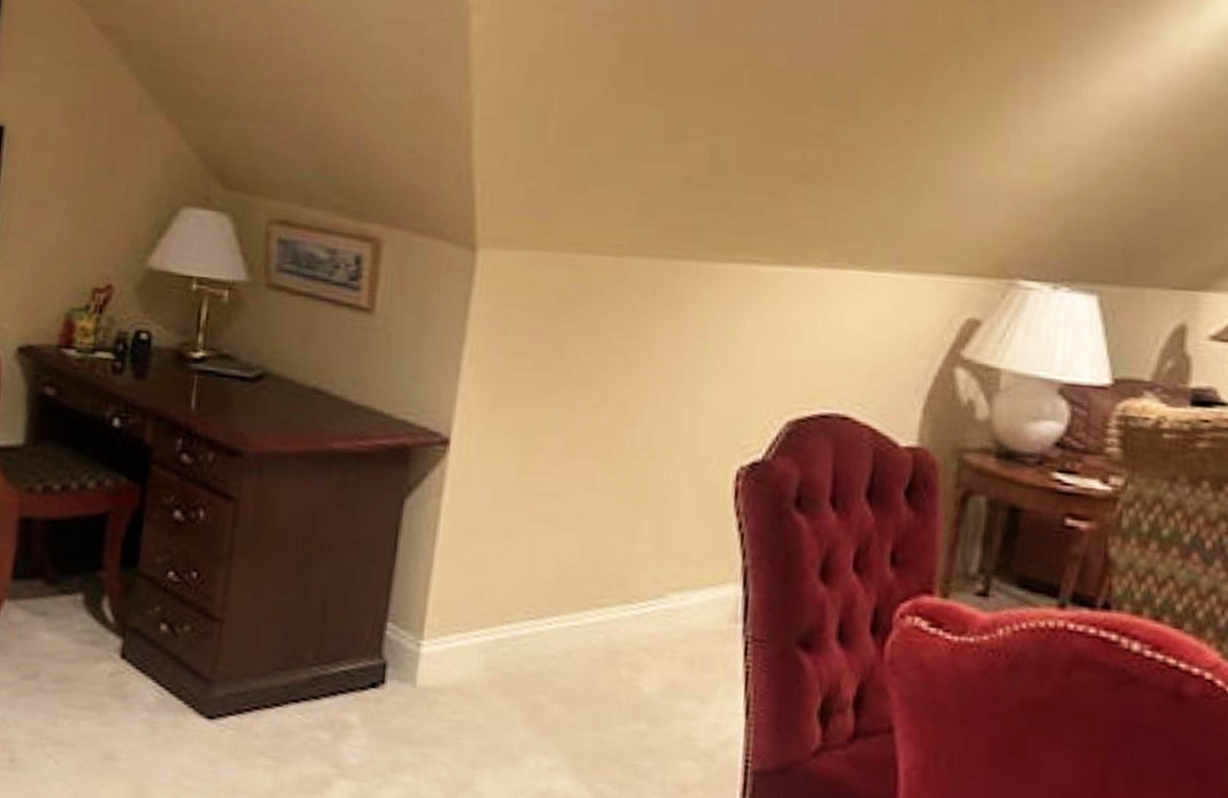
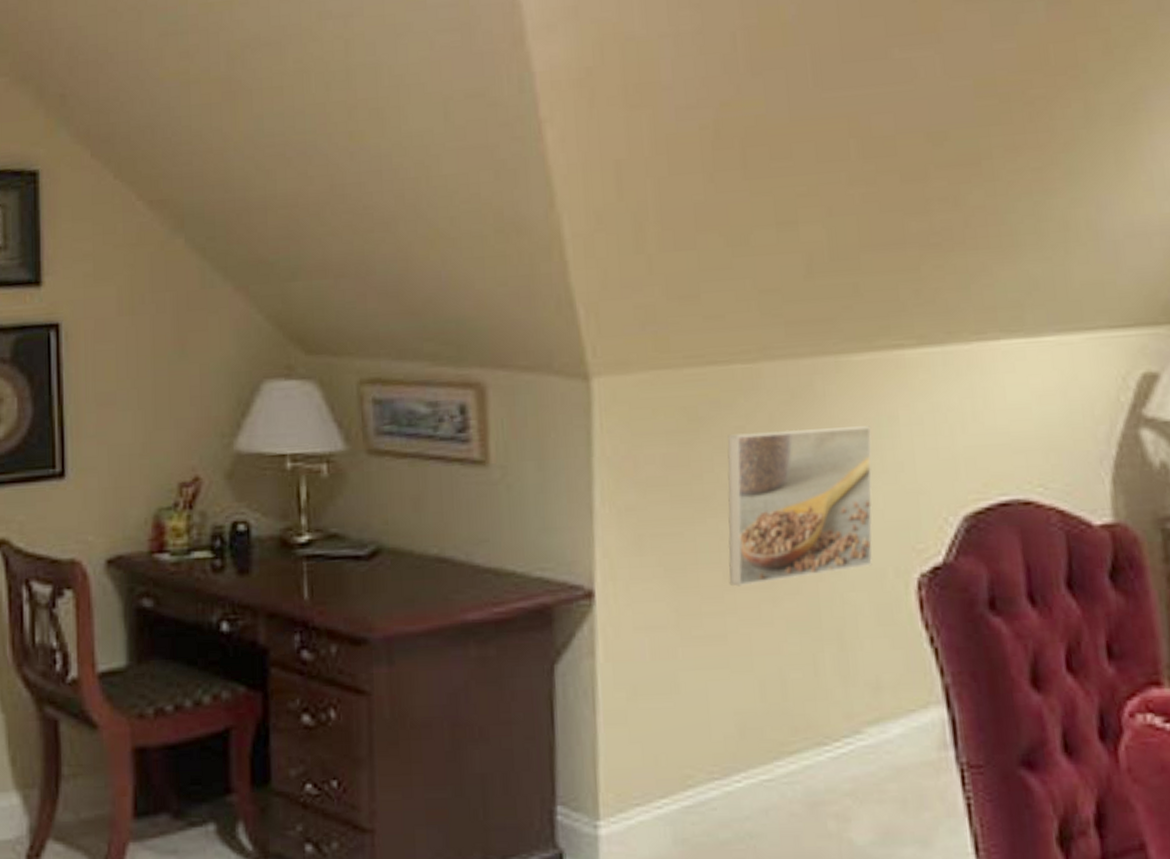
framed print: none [571,318,719,455] -> present [727,426,873,587]

